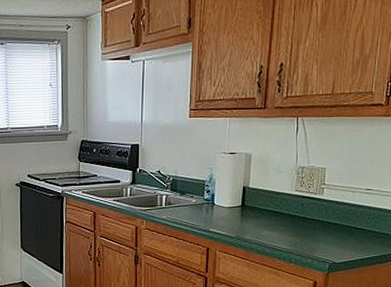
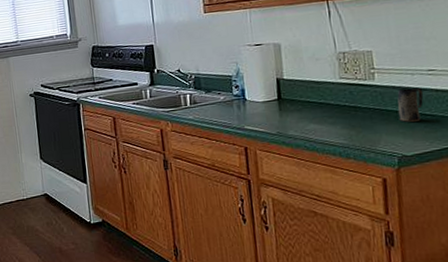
mug: none [336,204,360,235] -> present [397,87,424,123]

